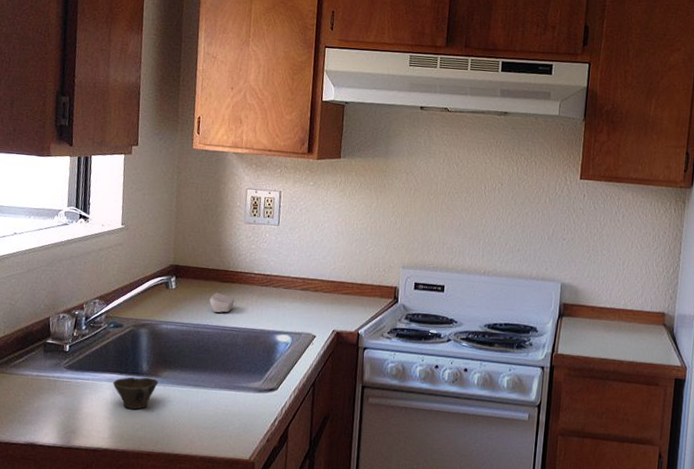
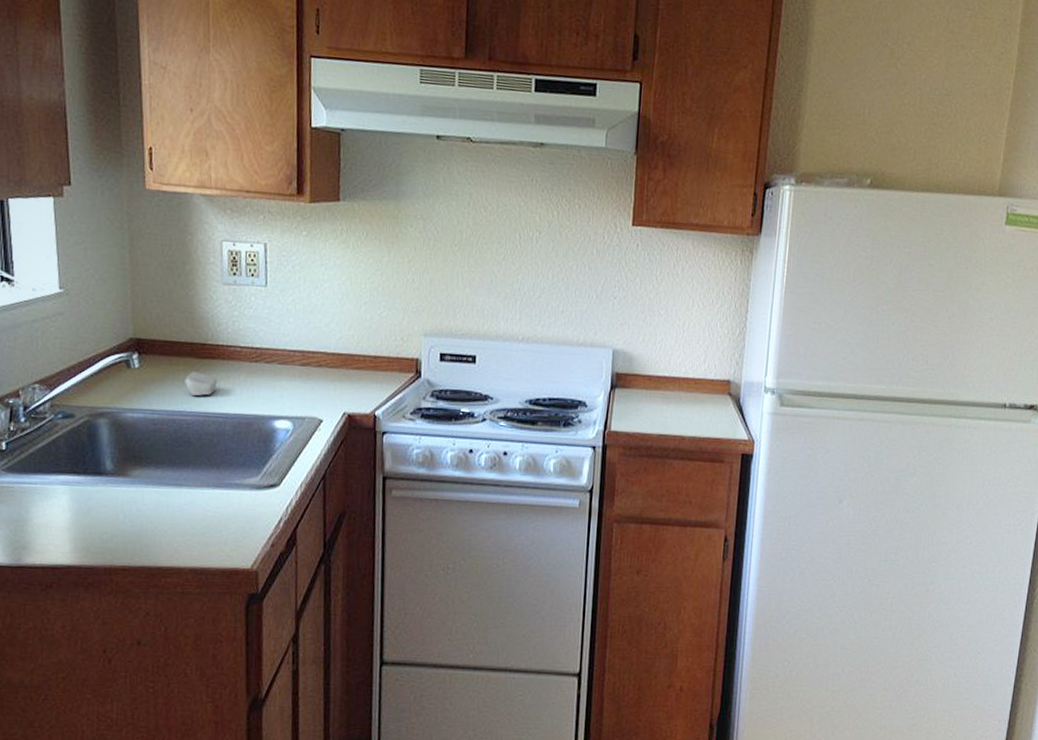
cup: present [112,377,159,410] -> none [68,477,128,517]

